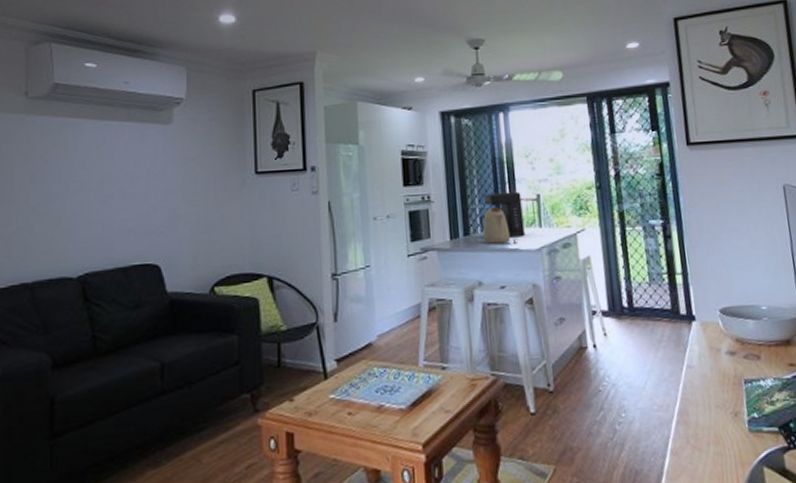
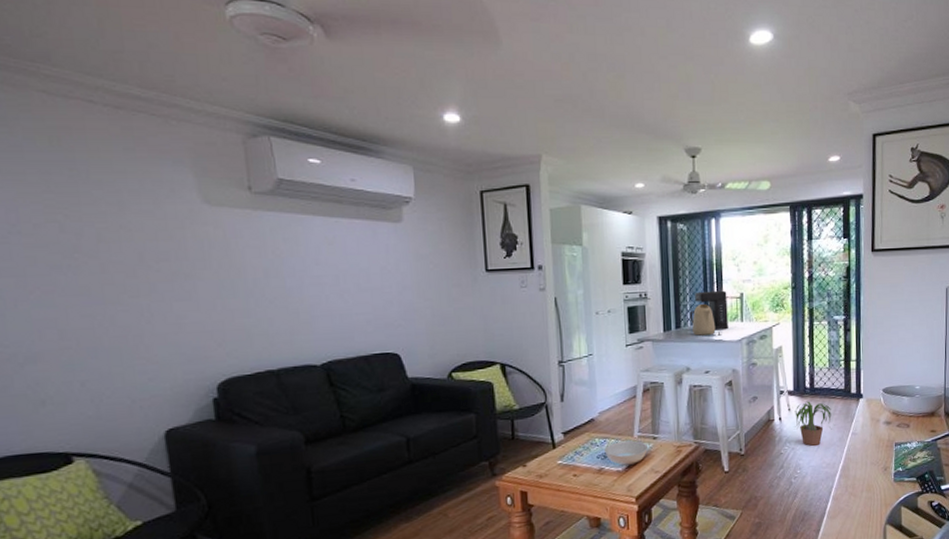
bowl: none [384,370,436,404] -> present [604,440,648,467]
potted plant: none [612,324,665,382] -> present [794,401,835,446]

